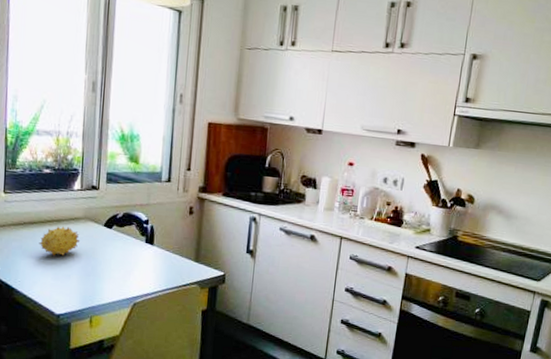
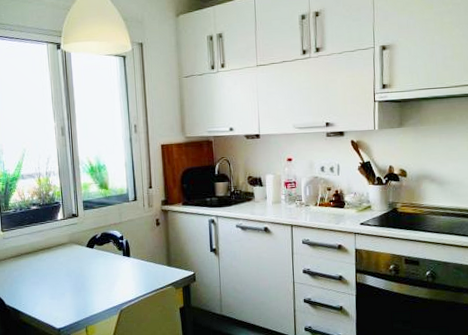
fruit: present [39,226,81,256] -> none [35,252,69,279]

